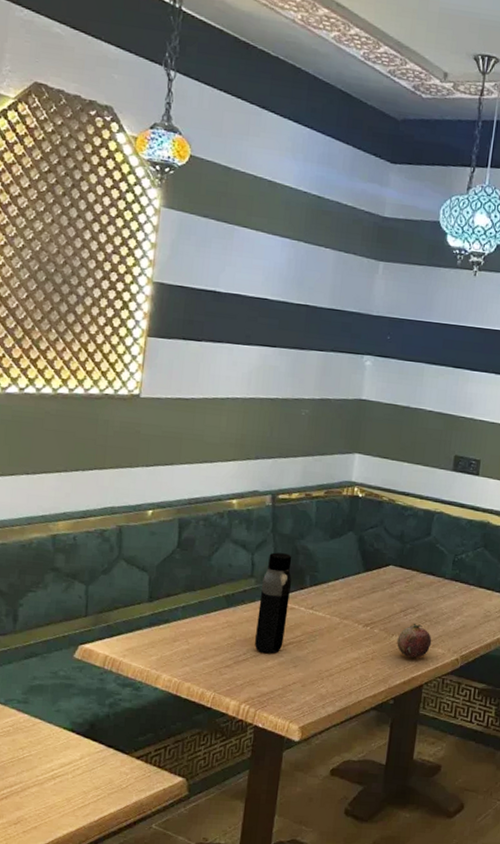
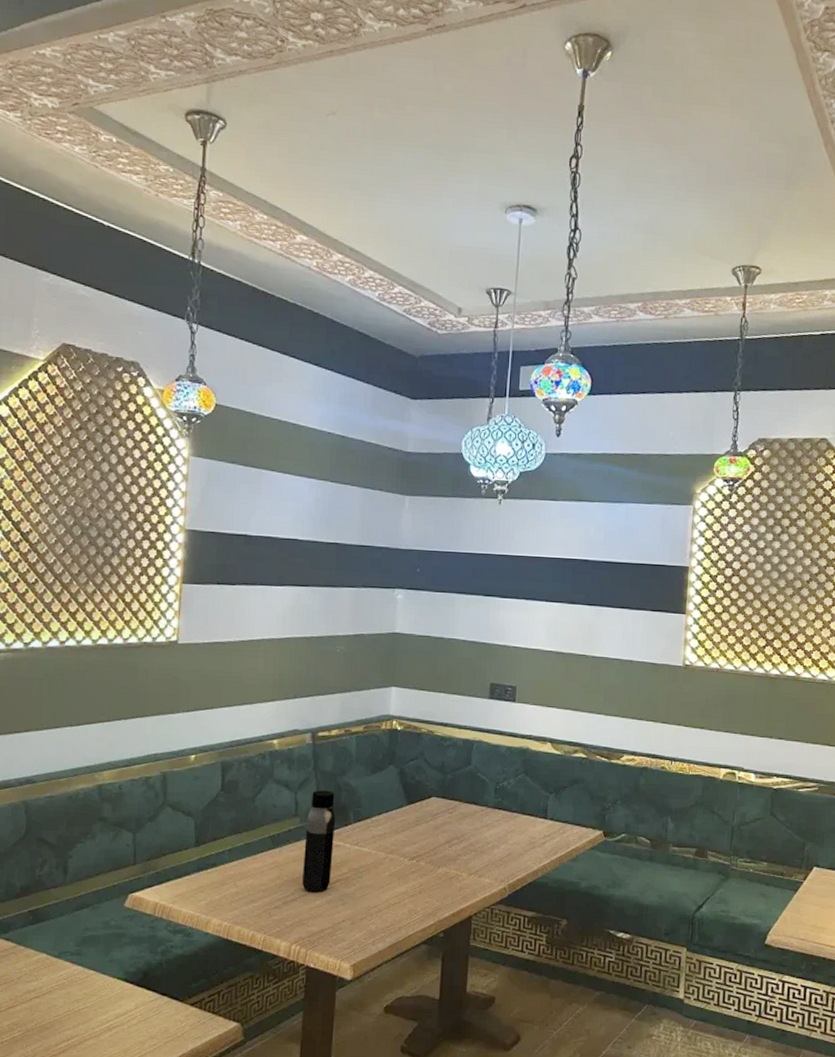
fruit: present [397,624,432,658] -> none [443,854,479,889]

